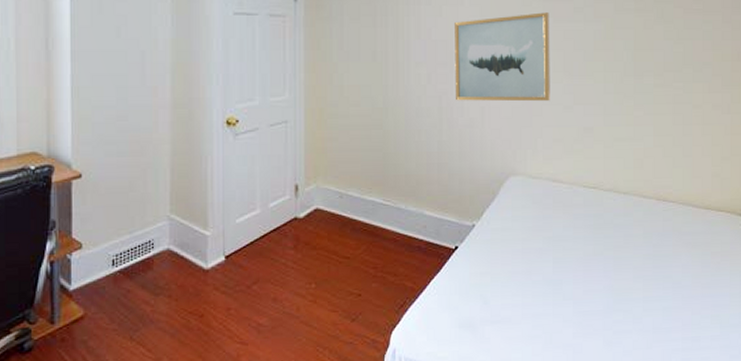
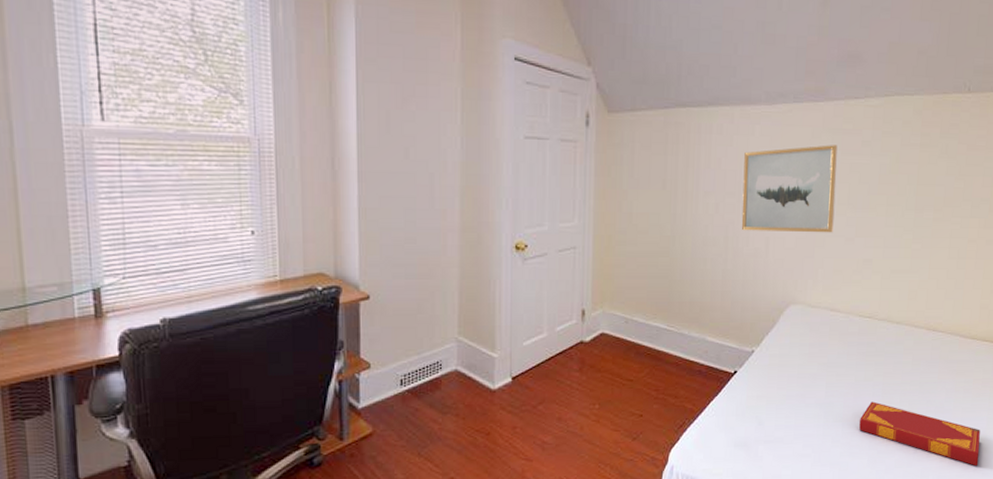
hardback book: none [592,277,725,348] -> present [859,401,980,466]

